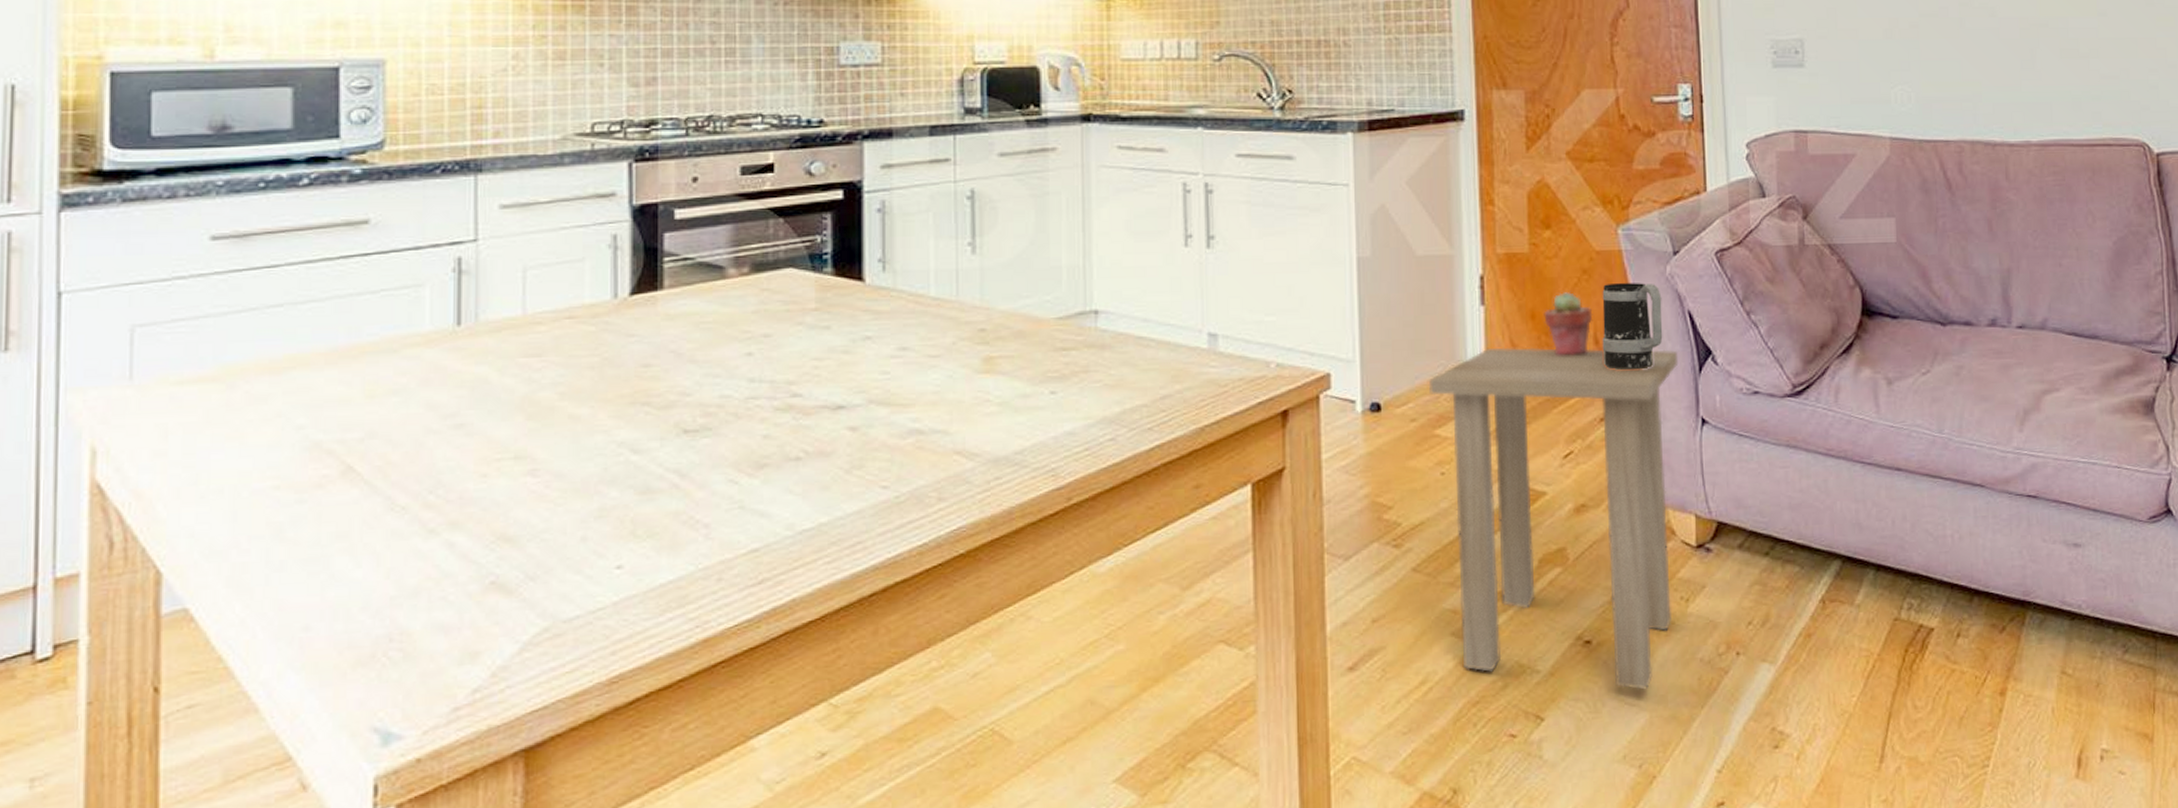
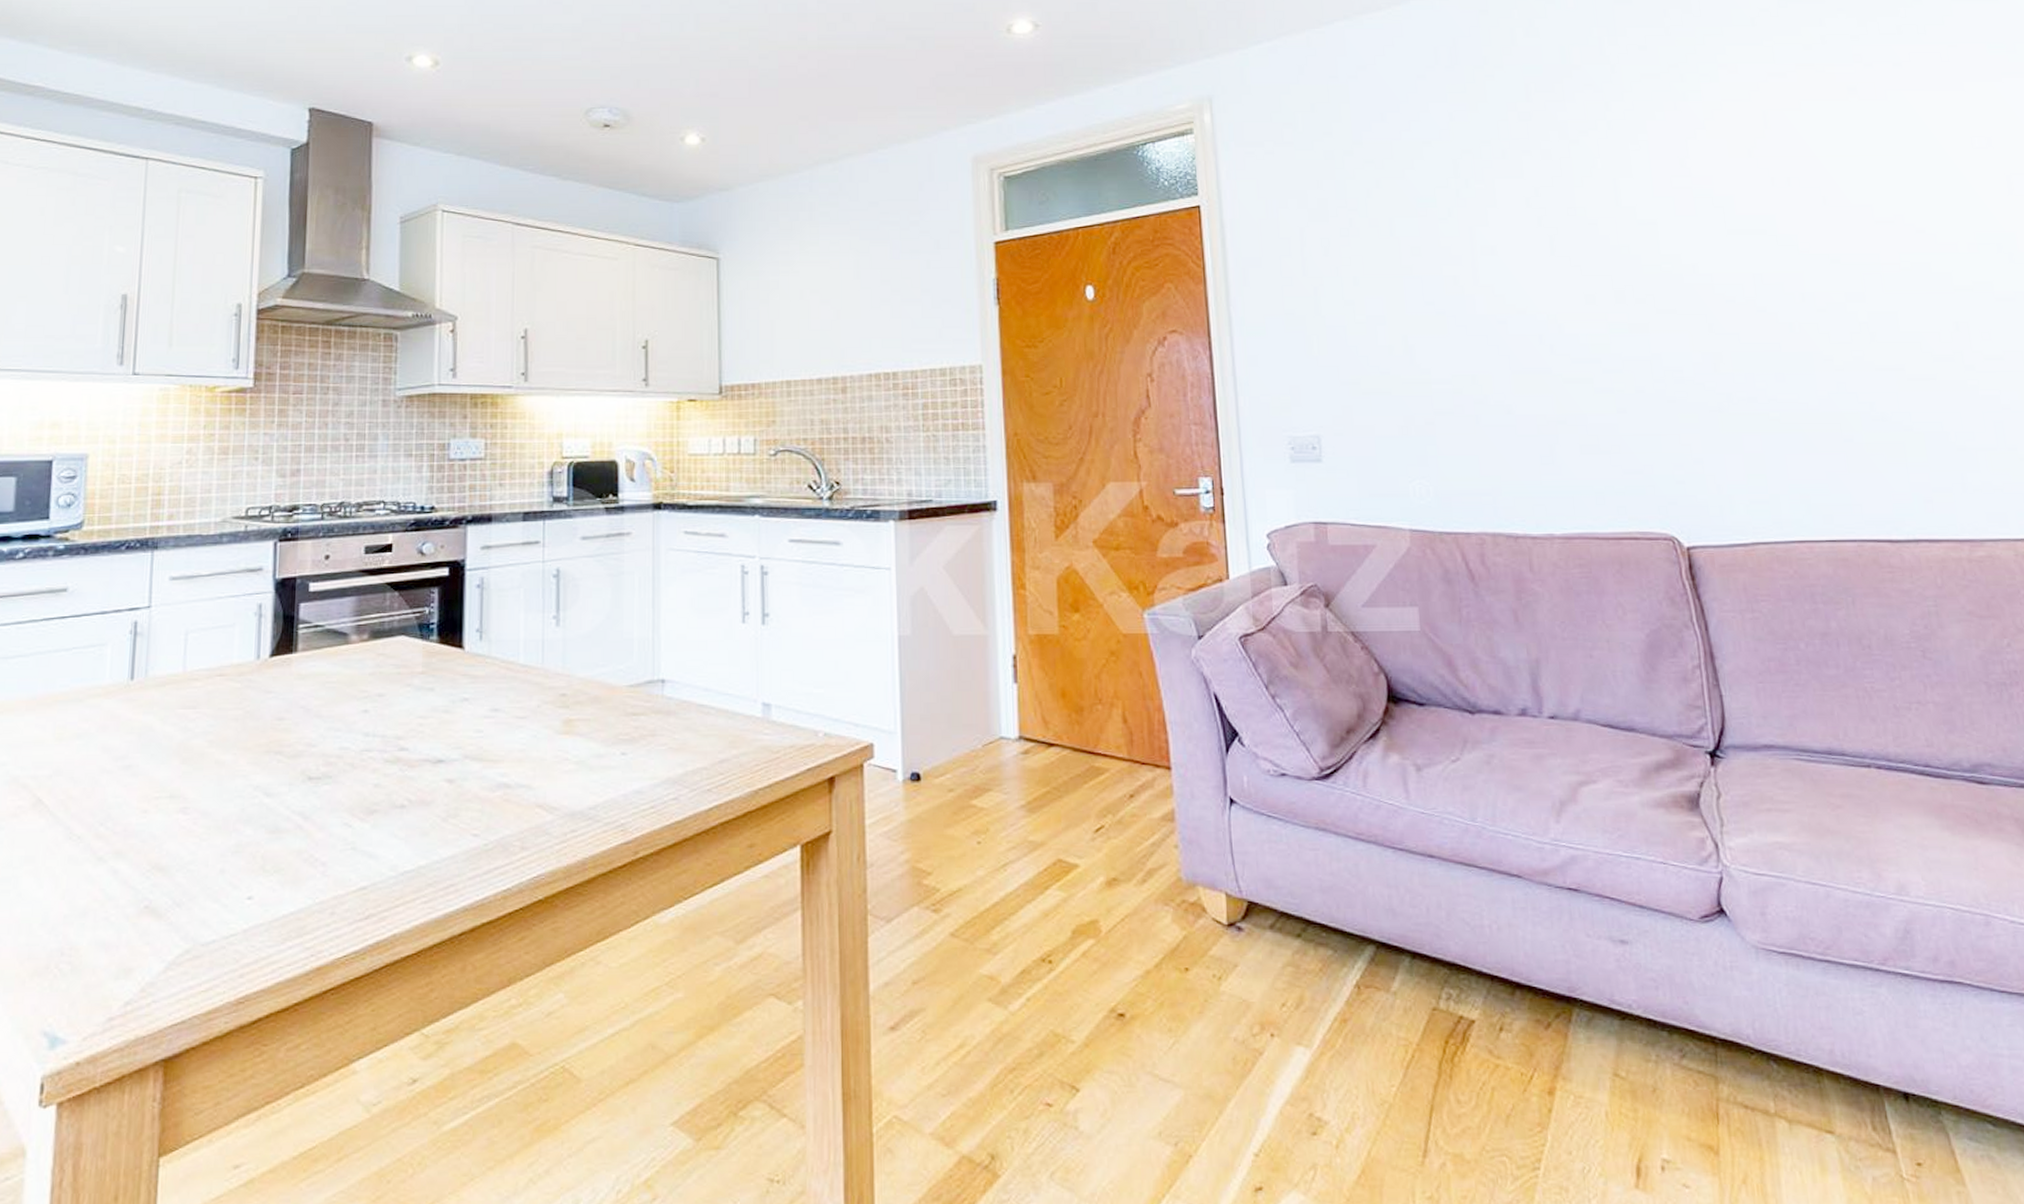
side table: present [1428,347,1679,690] -> none [964,723,1206,1067]
potted succulent: present [1544,292,1593,356] -> none [1074,672,1122,734]
mug: present [1602,283,1663,371] -> none [1130,665,1190,749]

